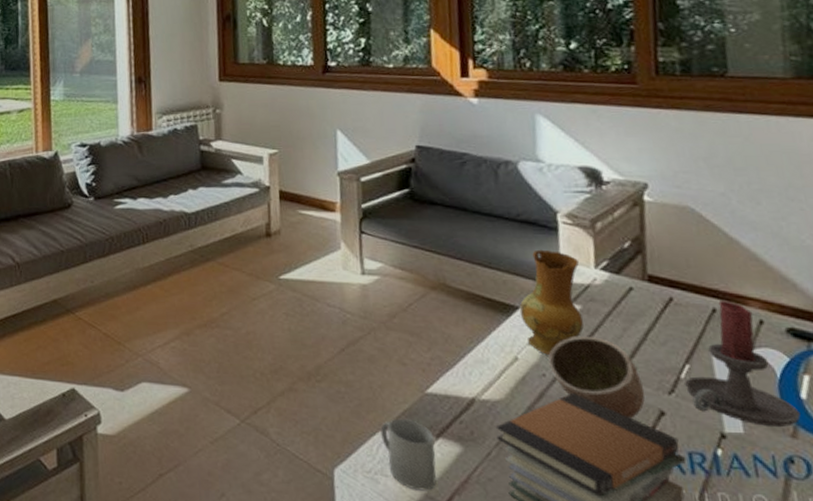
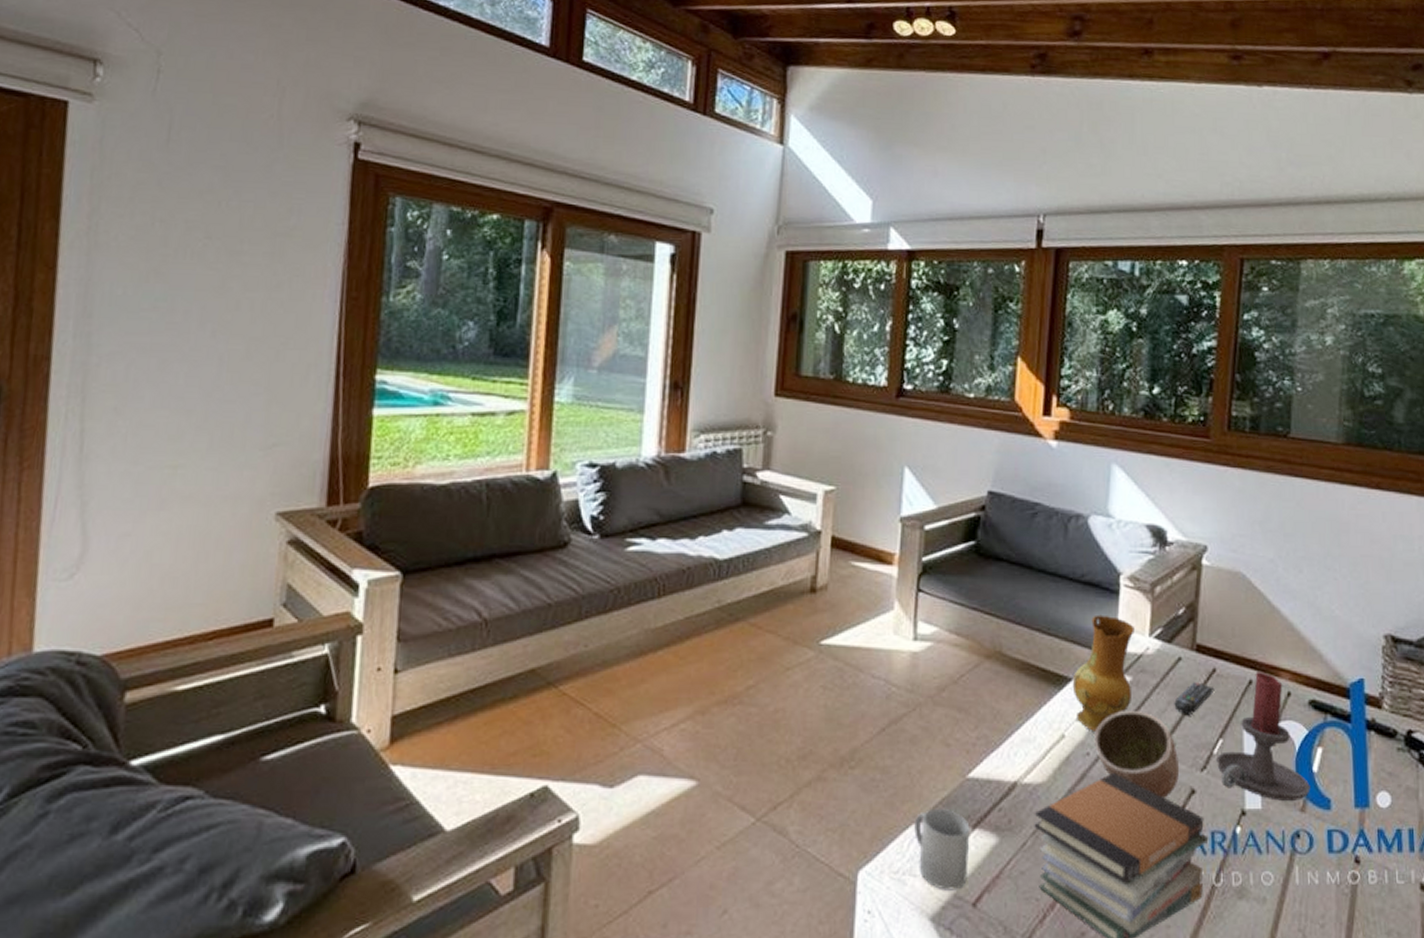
remote control: none [630,310,674,341] -> present [1174,682,1215,714]

